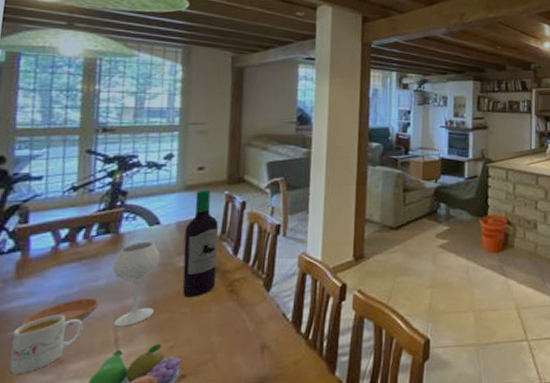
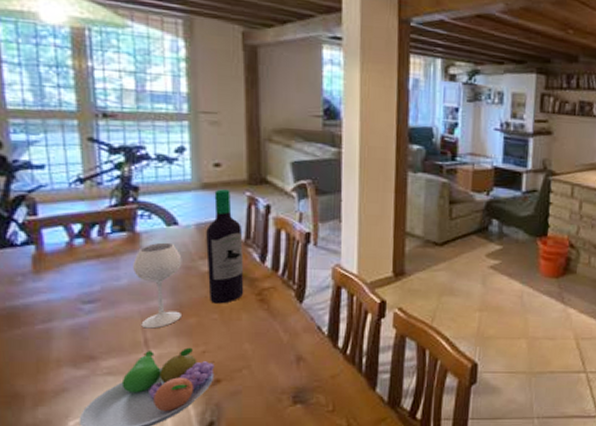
mug: present [10,314,83,374] -> none [40,311,110,366]
saucer: present [20,297,100,326] -> none [46,296,124,323]

